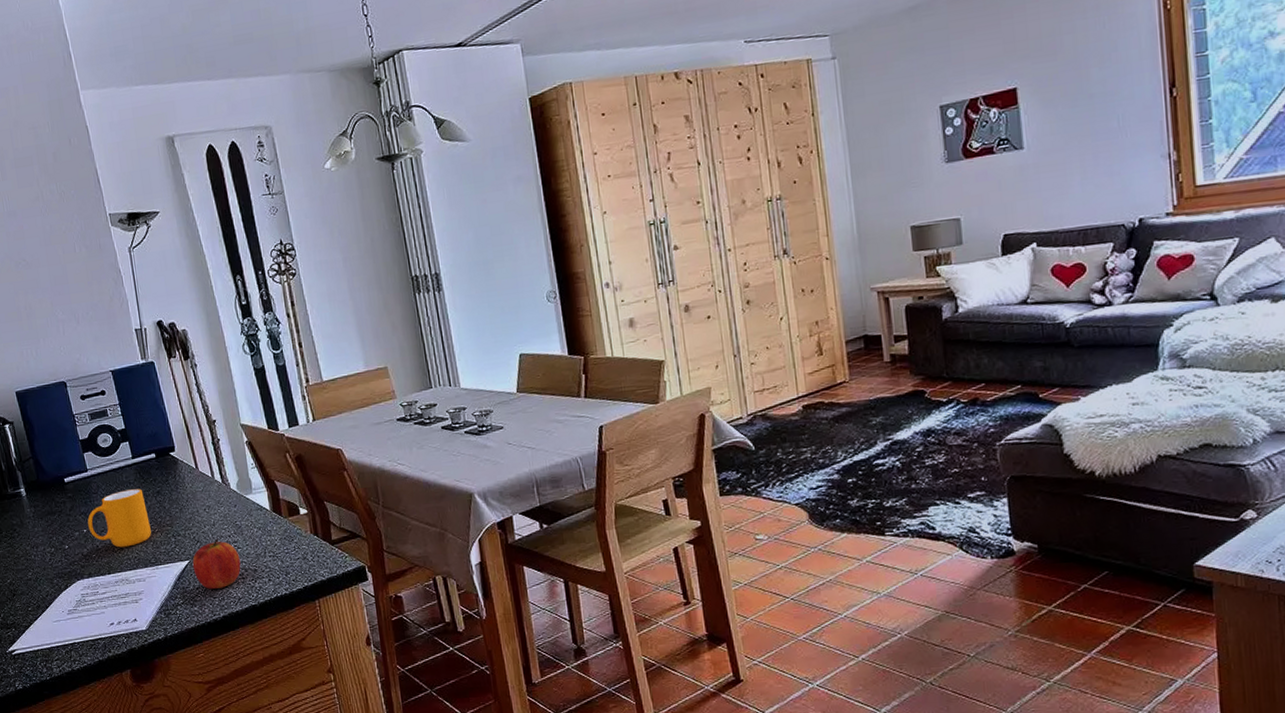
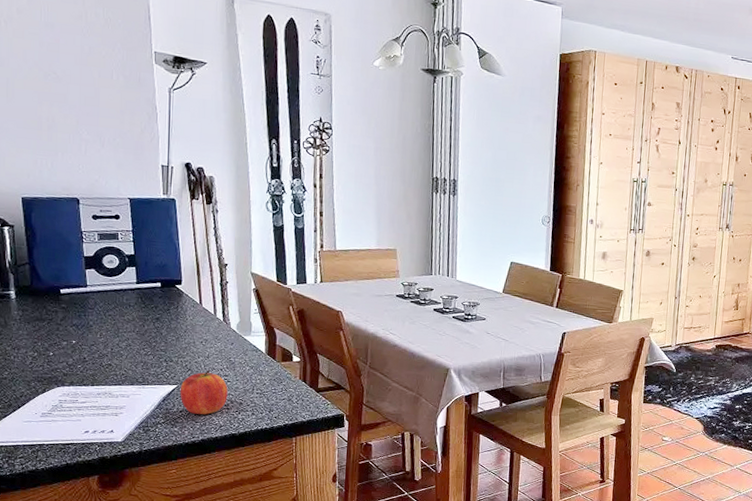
mug: present [87,489,152,548] -> none [78,311,144,364]

